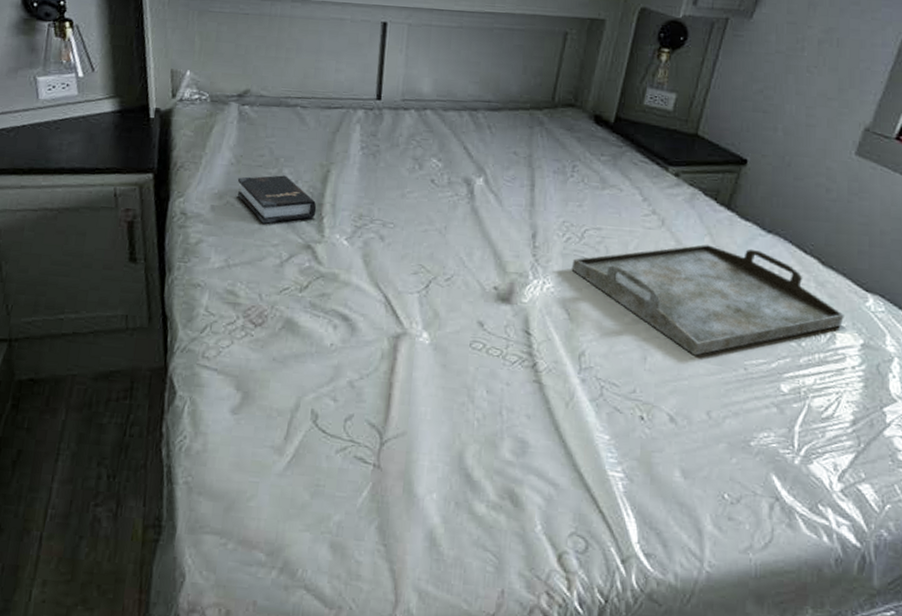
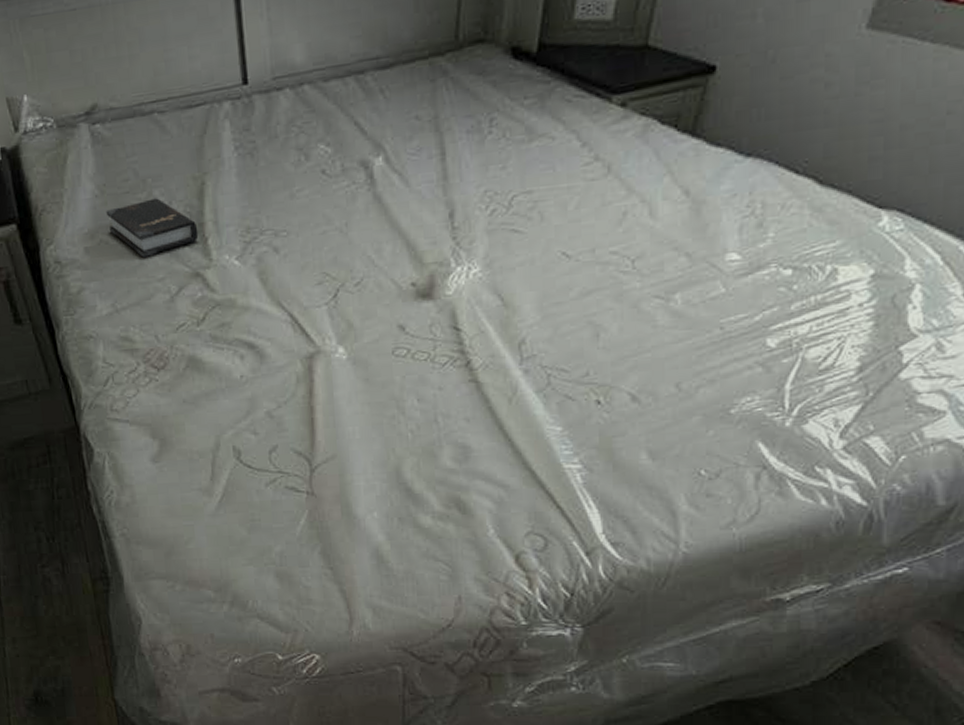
serving tray: present [571,244,844,356] -> none [500,181,849,323]

